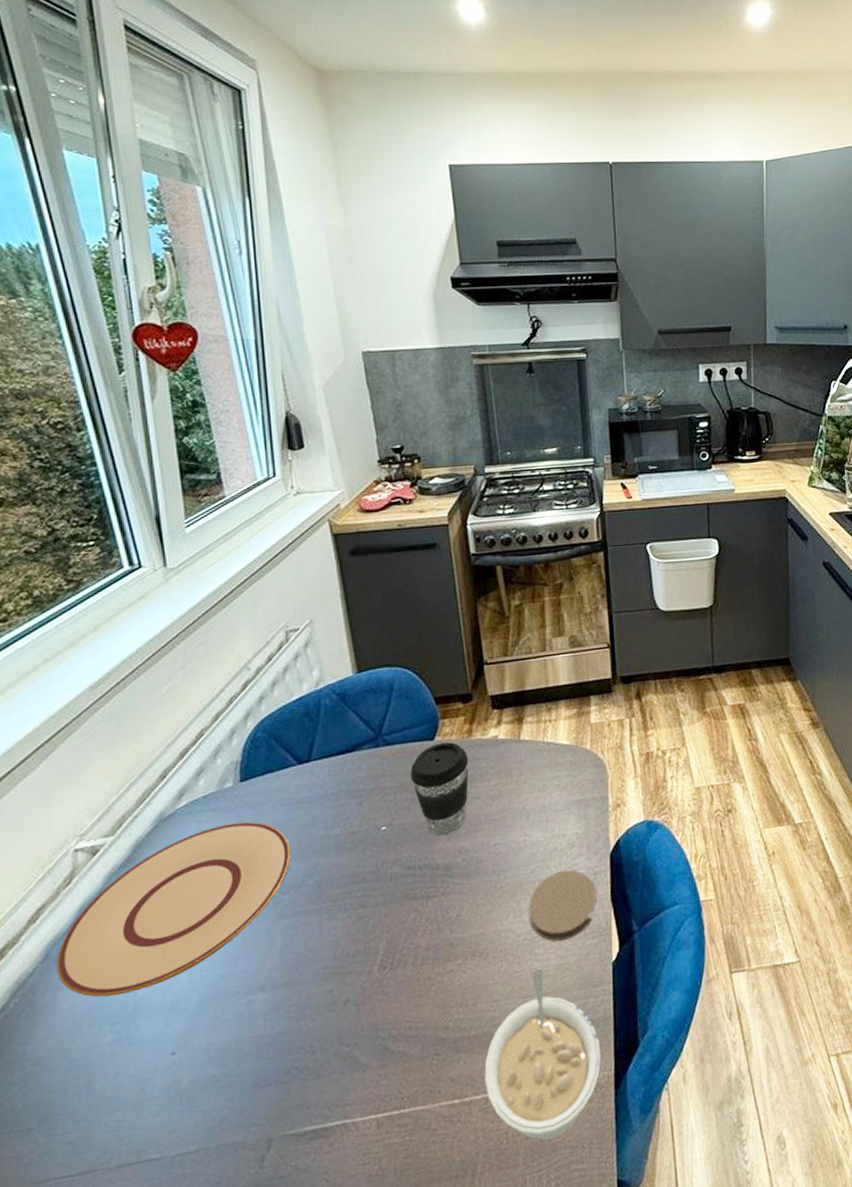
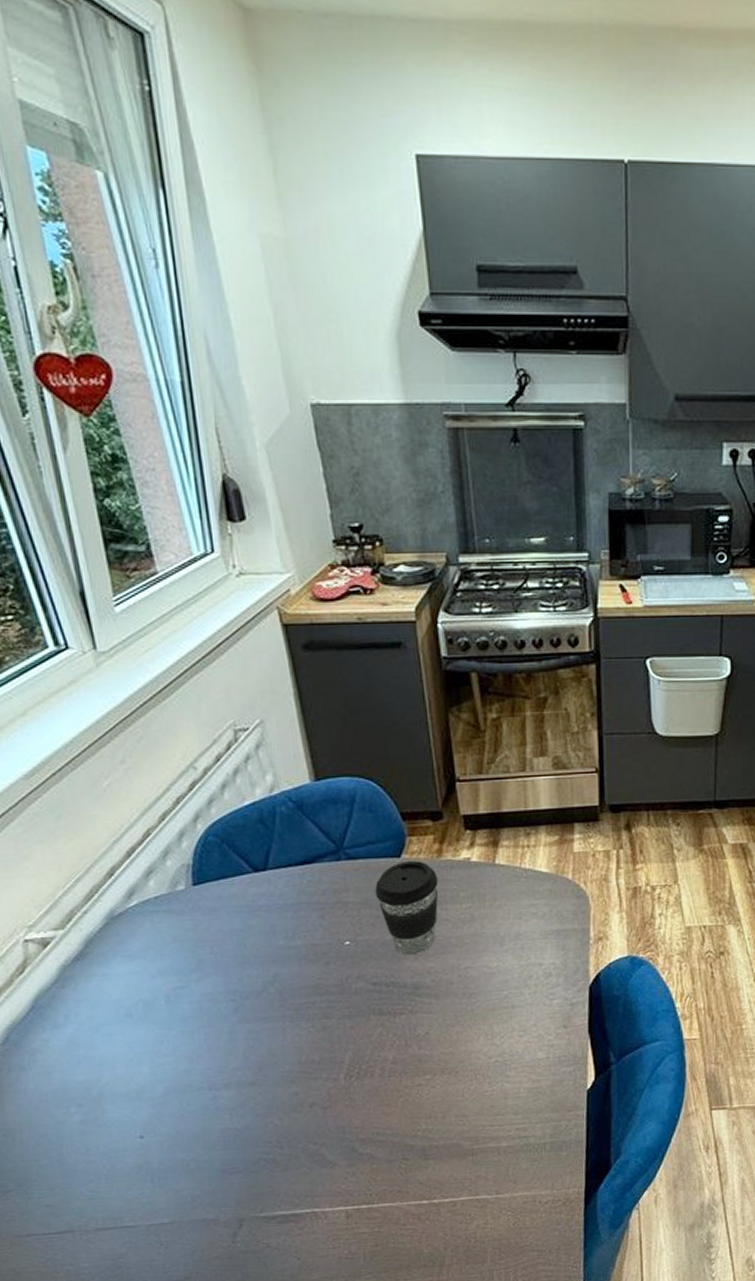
plate: present [57,821,291,997] -> none [17,926,250,1081]
legume: present [484,967,602,1140] -> none [453,1089,572,1243]
coaster: present [528,869,597,942] -> none [500,998,574,1067]

